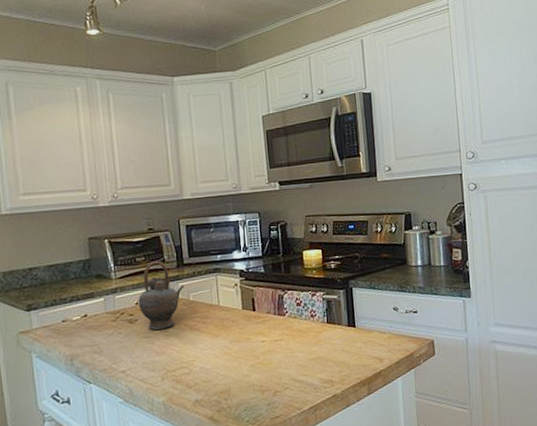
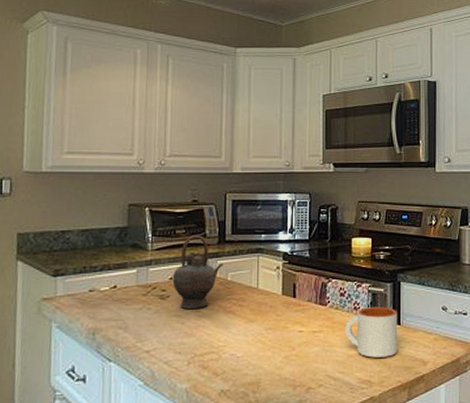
mug: none [304,312,355,360] -> present [345,307,398,358]

